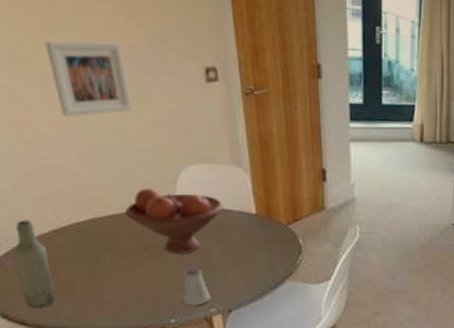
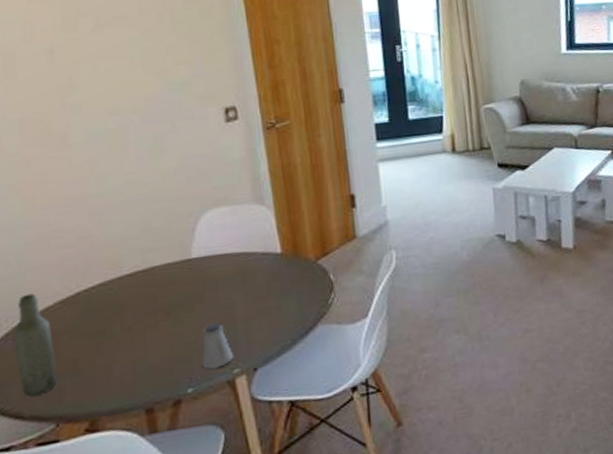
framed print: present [45,40,133,117] -> none [61,96,150,177]
fruit bowl: present [125,188,224,253] -> none [139,239,246,311]

